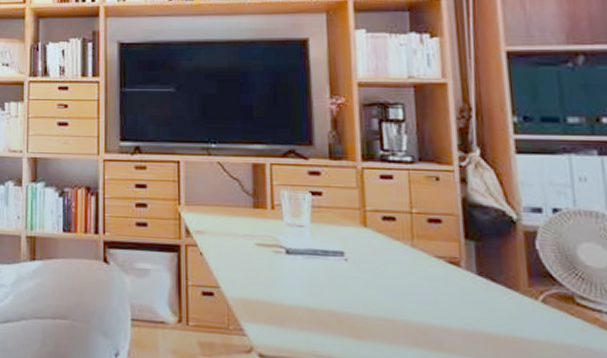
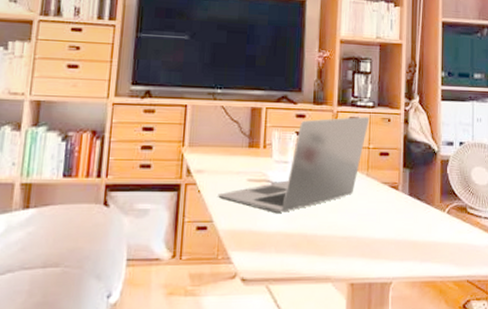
laptop: none [223,173,409,285] -> present [218,116,370,214]

